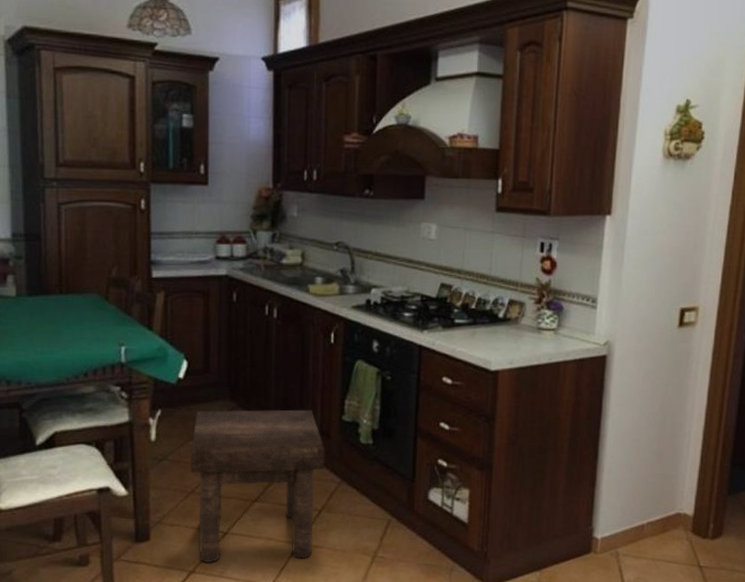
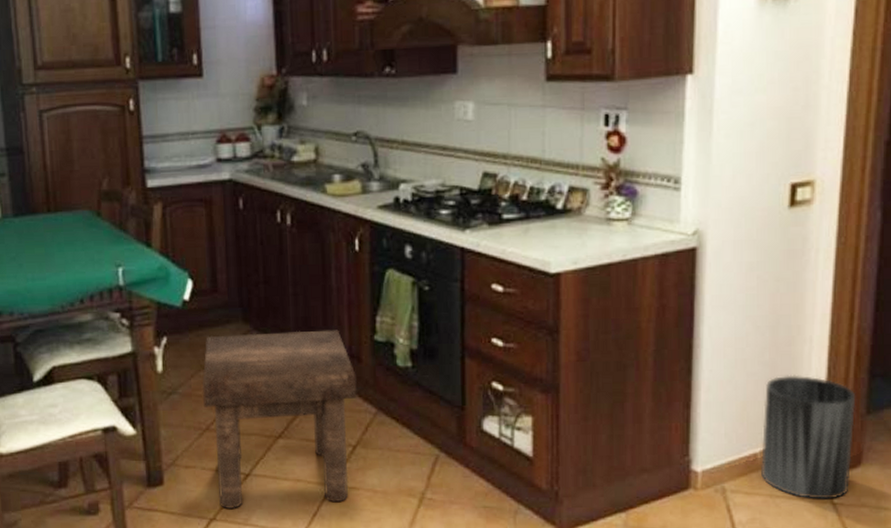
trash can: none [647,462,721,563] -> present [761,375,856,500]

